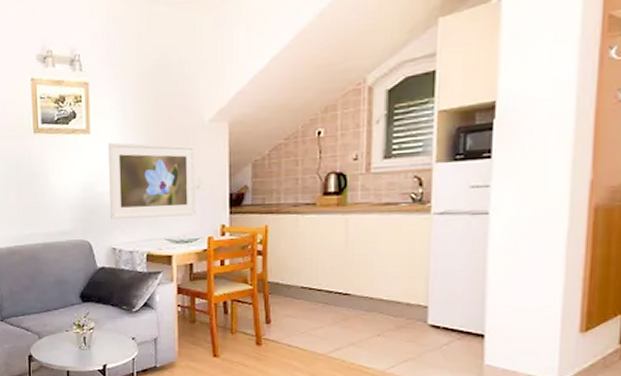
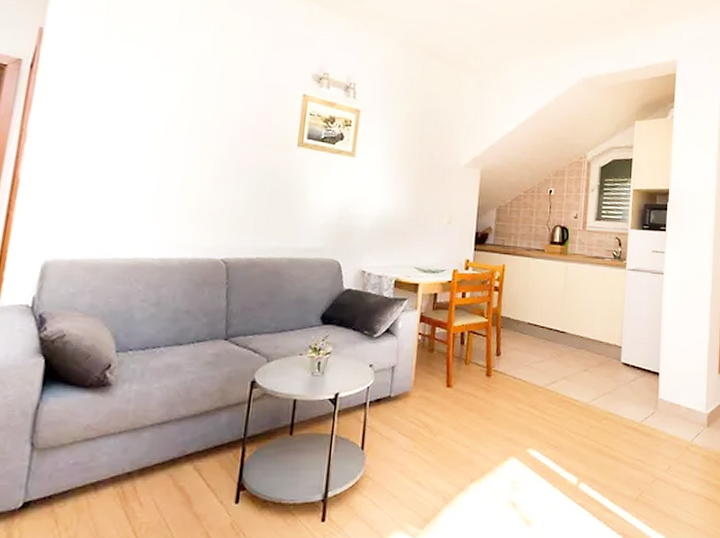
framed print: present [108,142,196,219] -> none [364,169,450,248]

